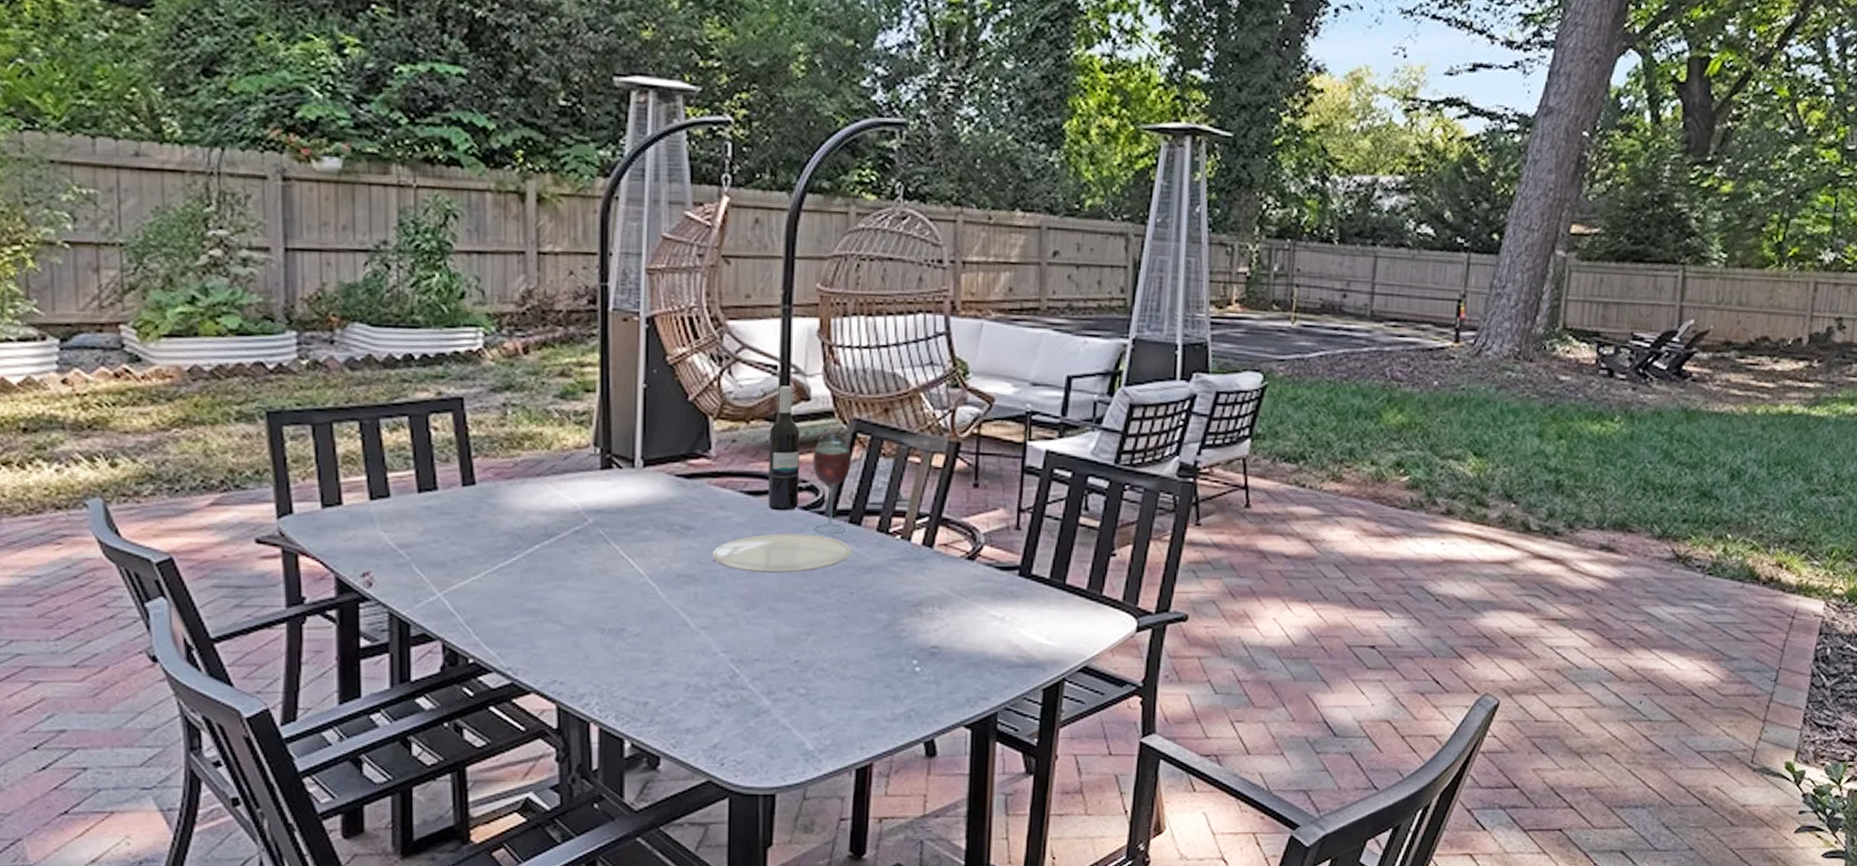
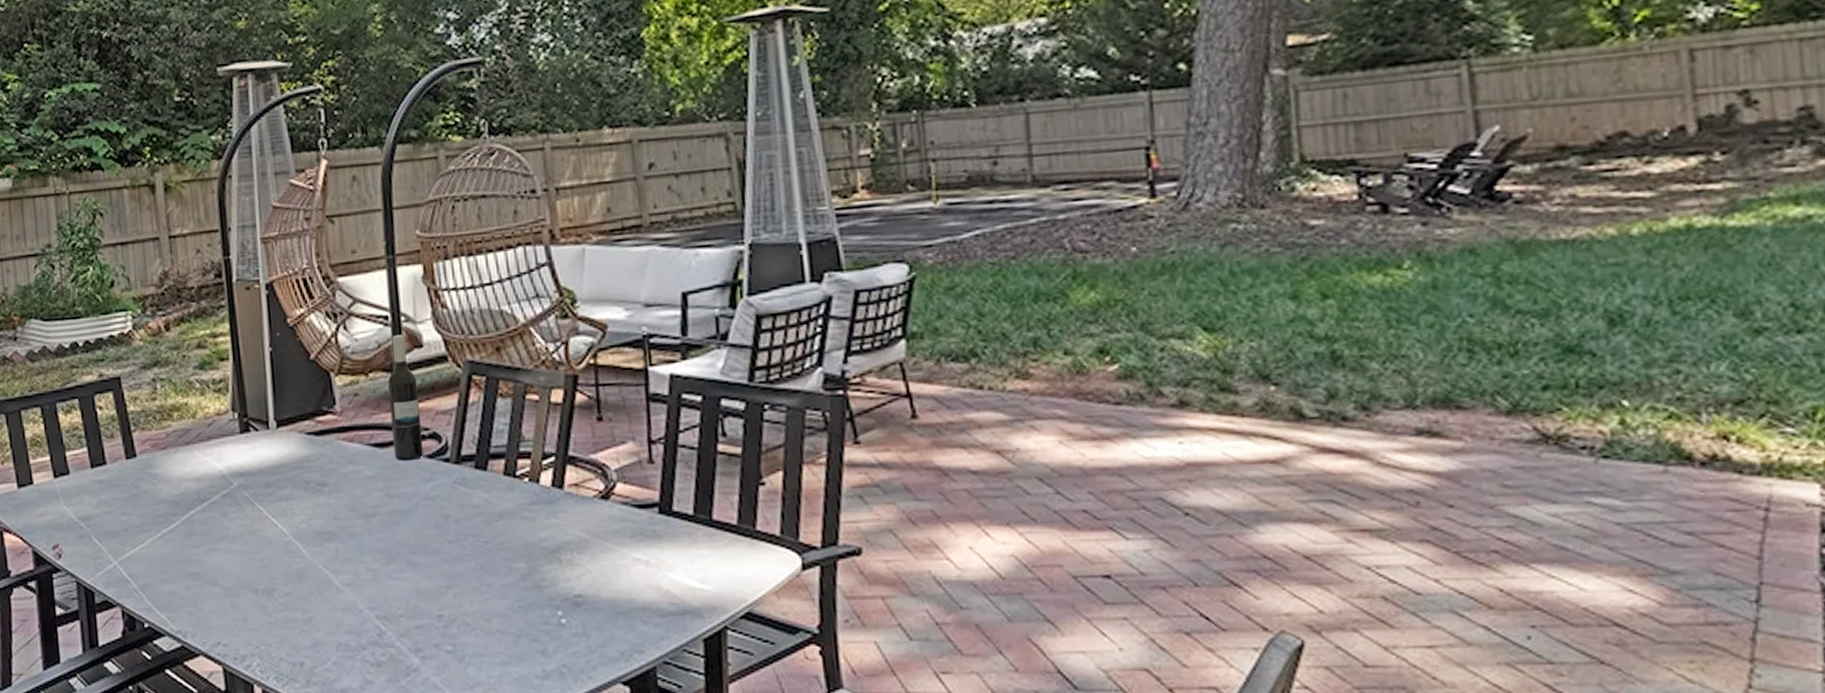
plate: present [712,533,852,574] -> none [347,483,481,526]
wineglass: present [813,434,852,535] -> none [431,378,474,483]

